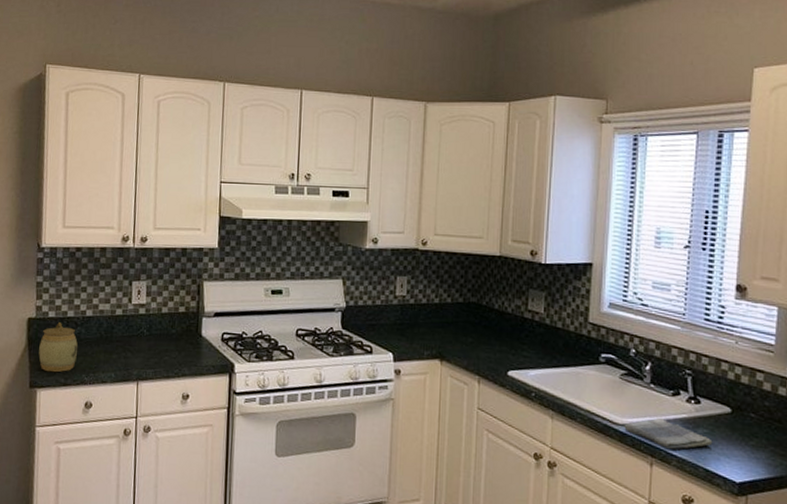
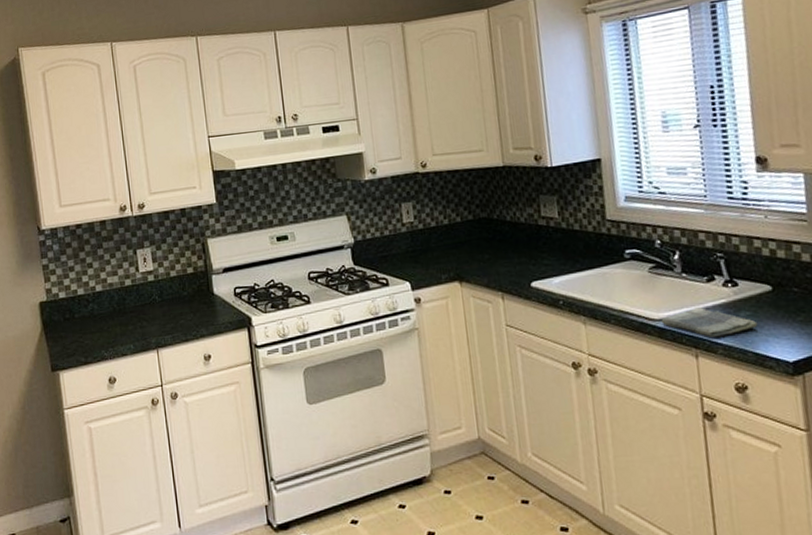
jar: present [39,322,79,372] -> none [55,302,94,353]

